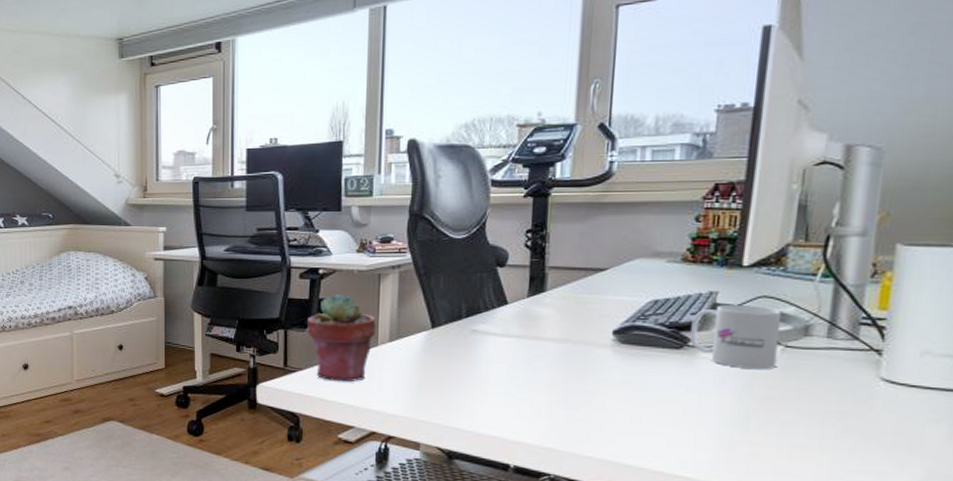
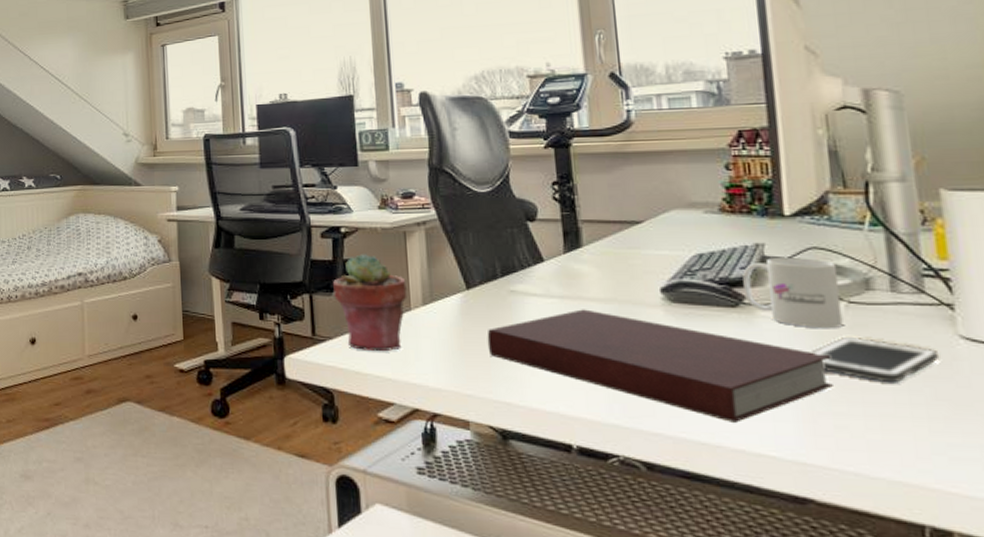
notebook: none [445,348,757,449] -> present [487,309,835,423]
cell phone: none [740,376,857,418] -> present [810,336,938,383]

